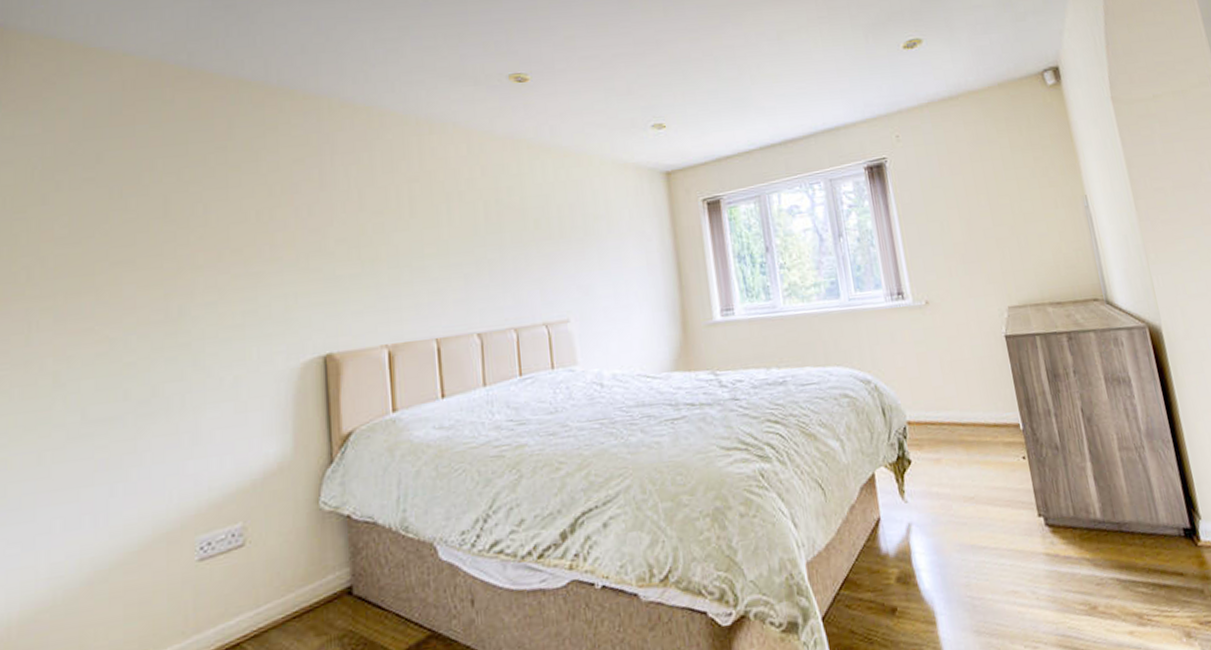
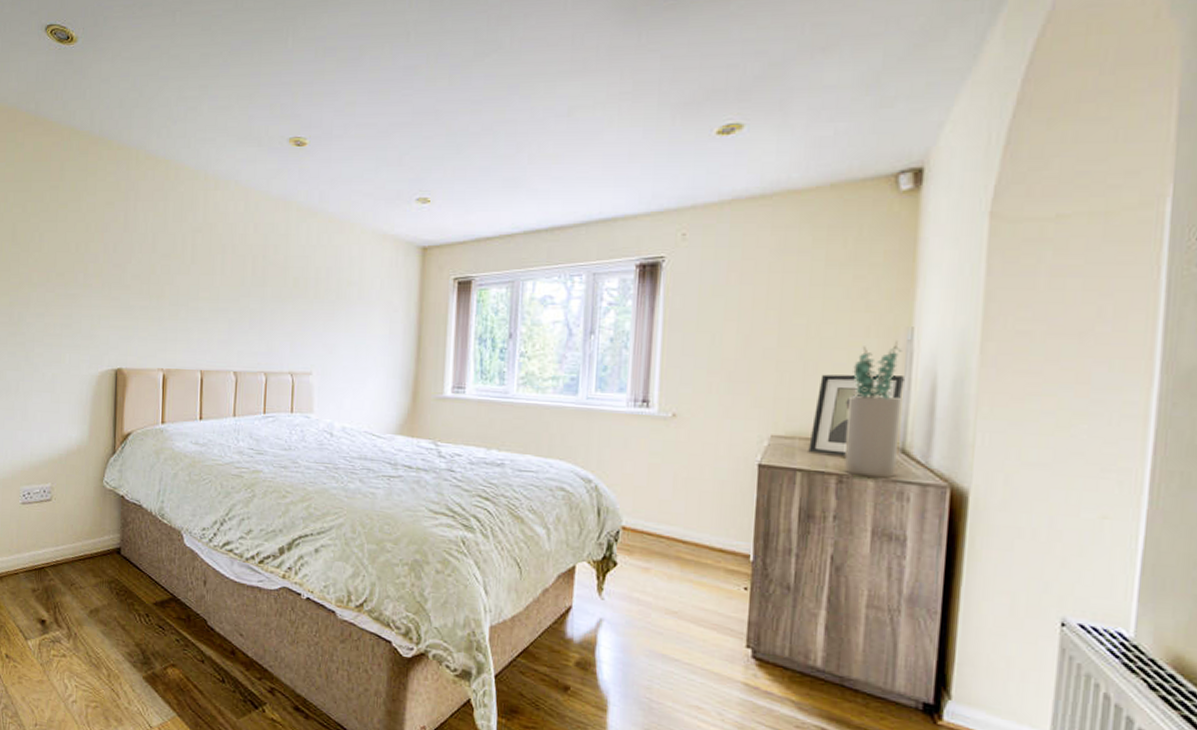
picture frame: none [1032,236,1094,317] -> present [808,374,906,457]
vase: none [1053,208,1108,331] -> present [843,341,903,480]

